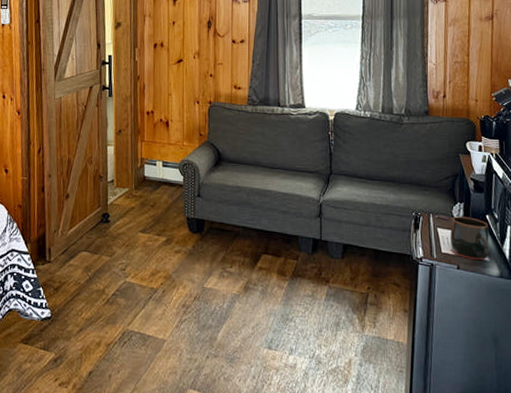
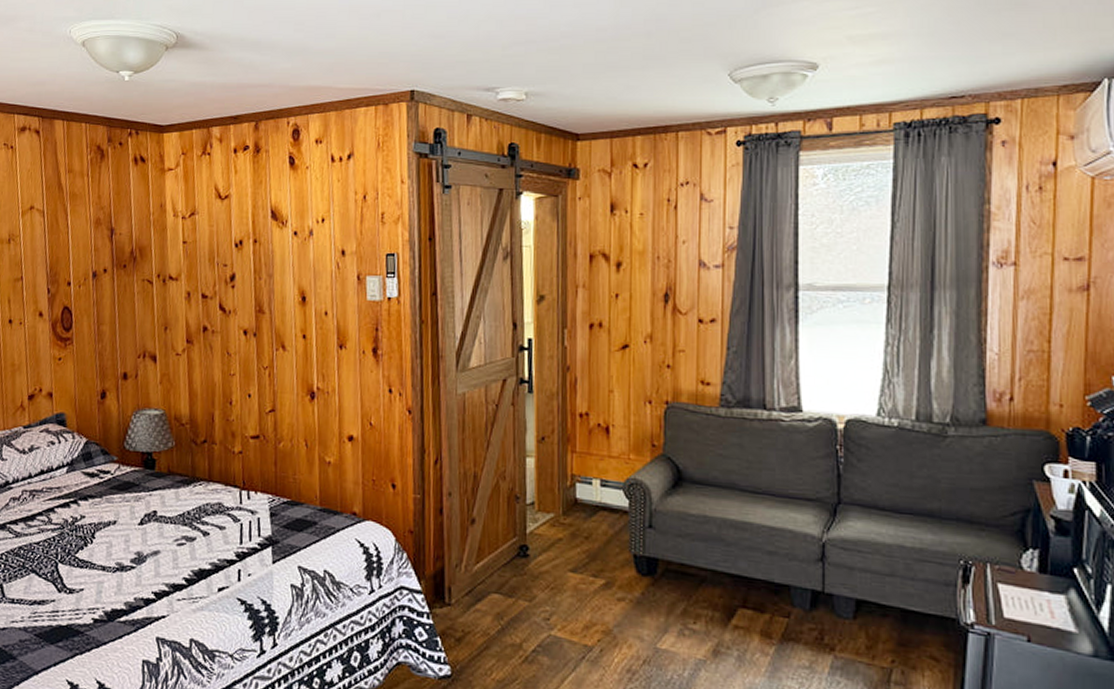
mug: present [450,216,490,261] -> none [1017,568,1078,632]

